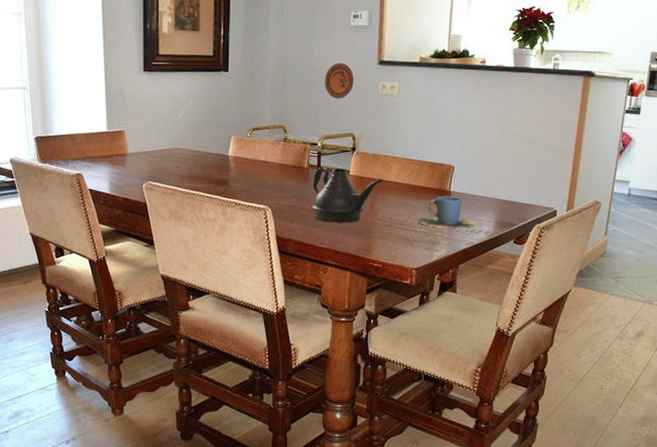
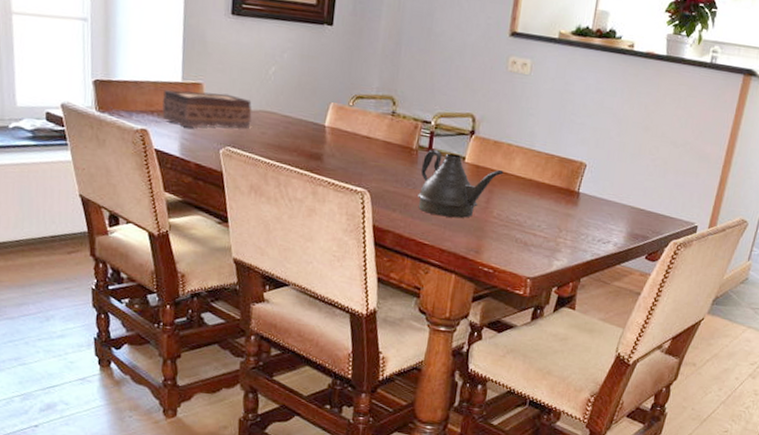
tissue box: none [92,137,167,168] -> present [162,90,252,129]
decorative plate: present [324,62,354,99] -> none [444,28,481,72]
cup: present [418,196,478,229] -> none [539,197,607,237]

